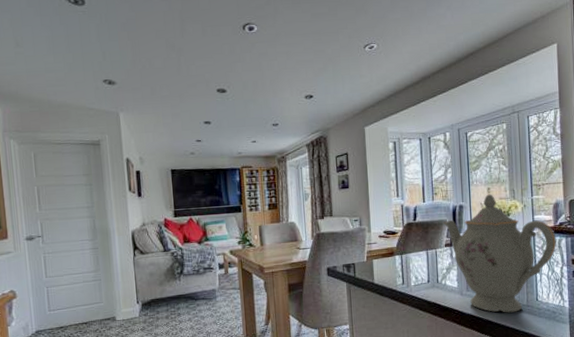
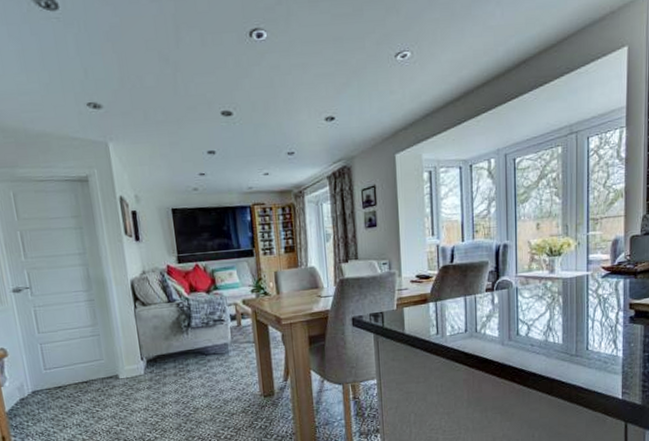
teapot: present [443,194,557,313] -> none [484,230,613,364]

